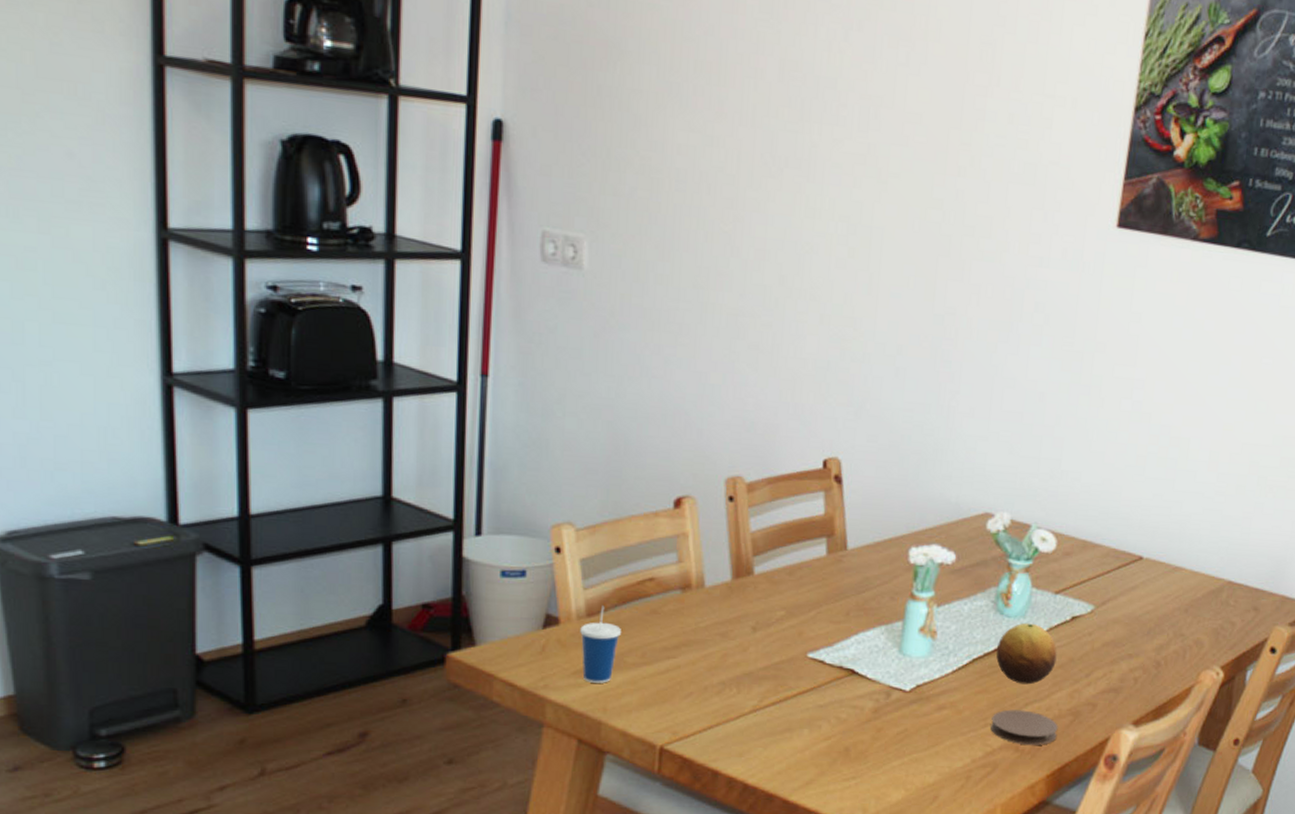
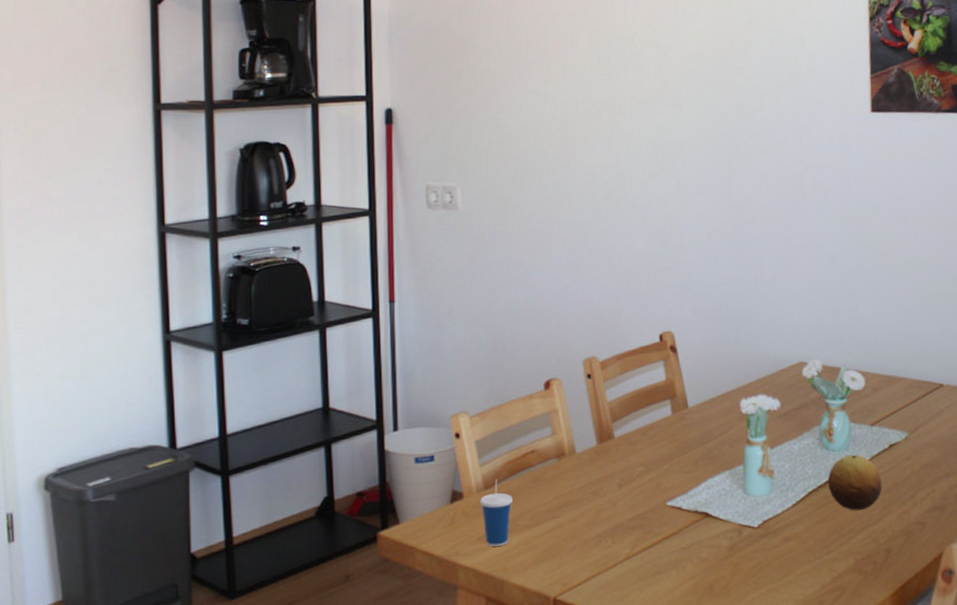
coaster: present [991,709,1058,745] -> none [833,534,895,567]

